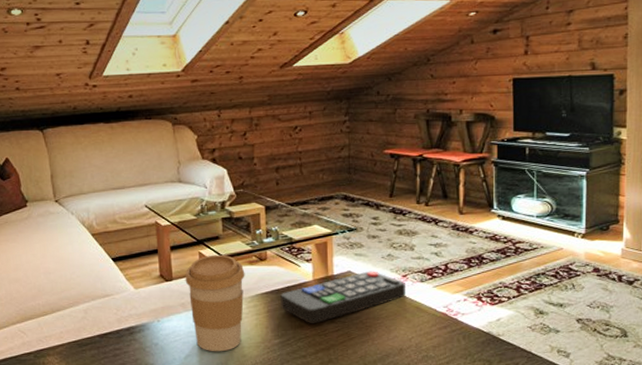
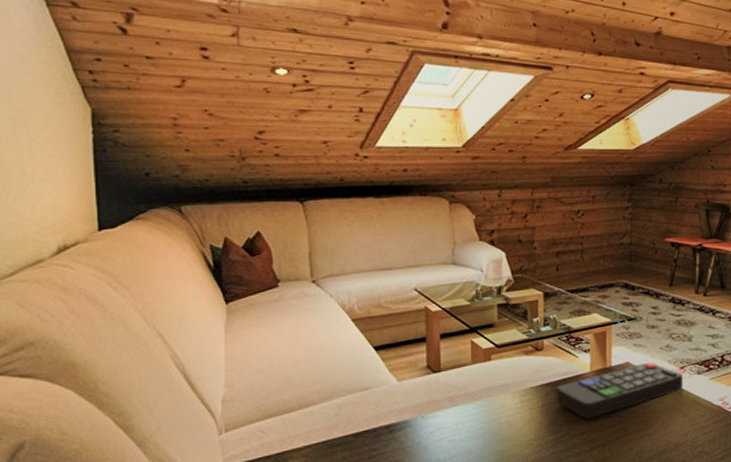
coffee cup: present [185,254,245,352] -> none [454,343,520,451]

